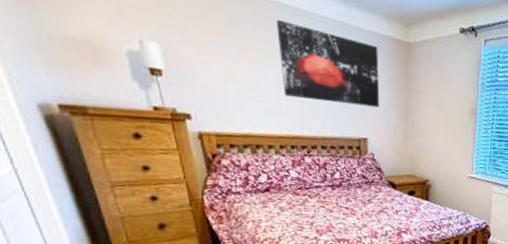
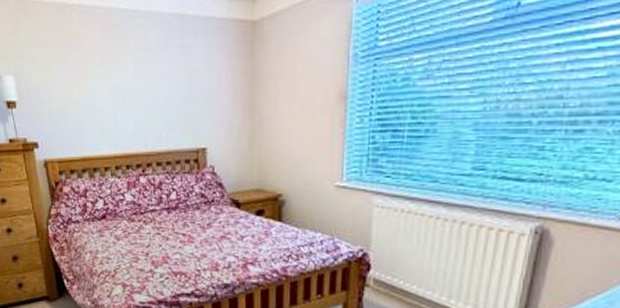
wall art: present [277,19,380,108] -> none [112,26,220,111]

